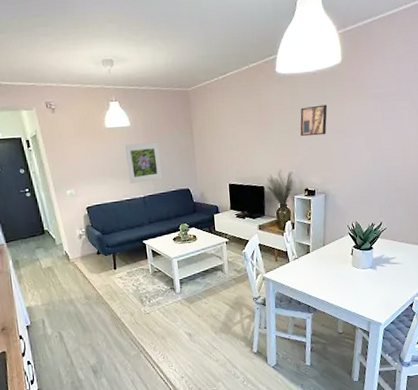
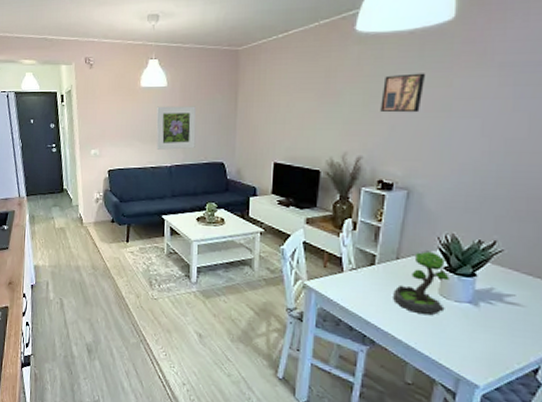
plant: none [324,236,357,283] -> present [393,251,450,316]

